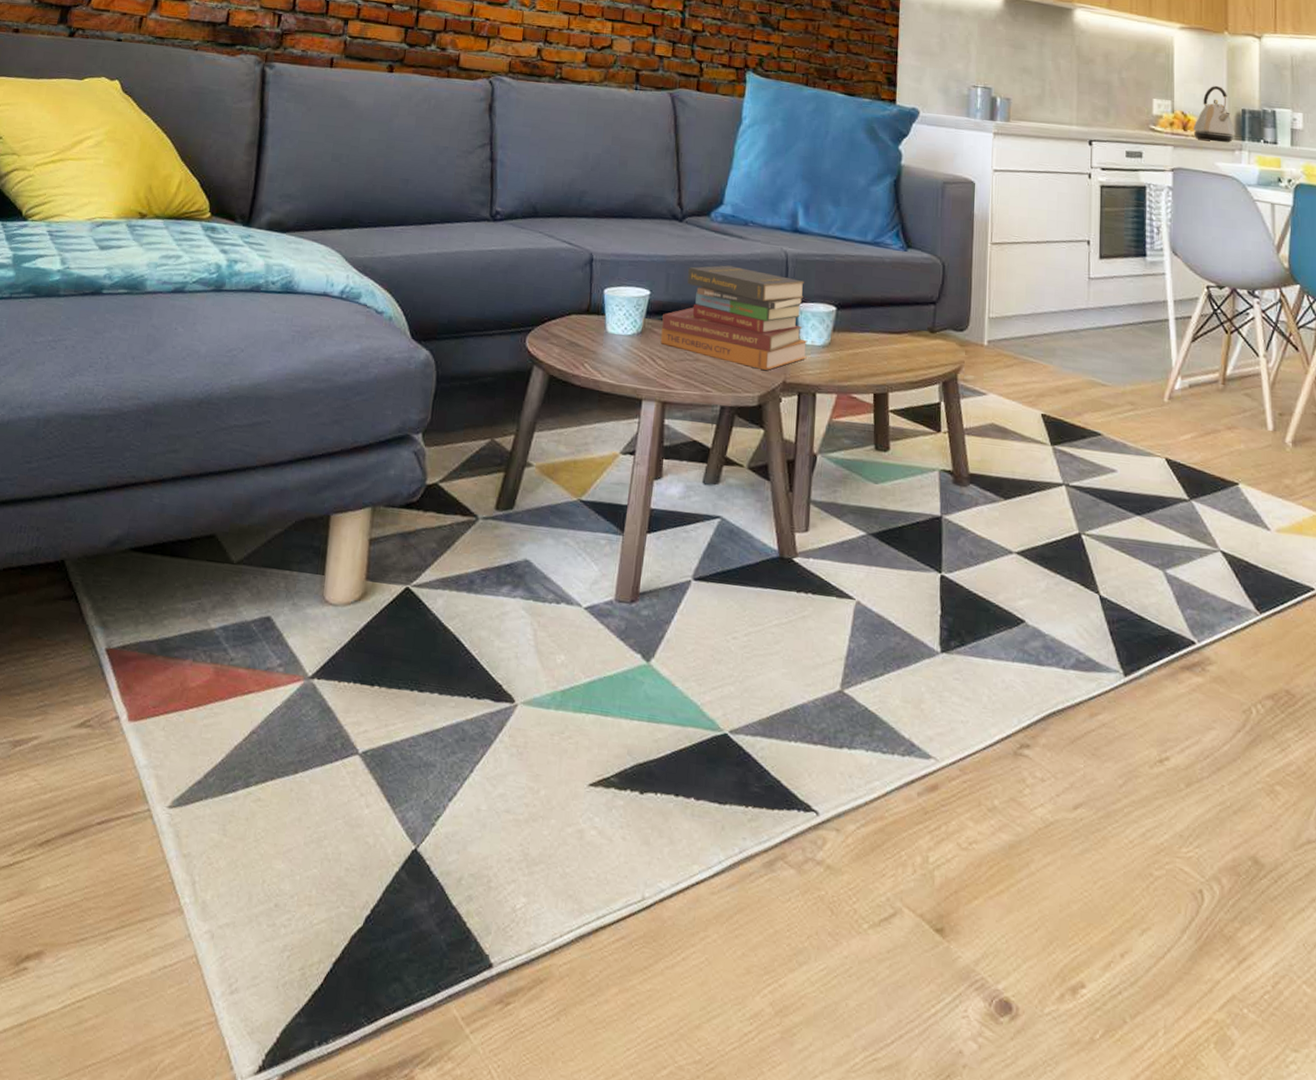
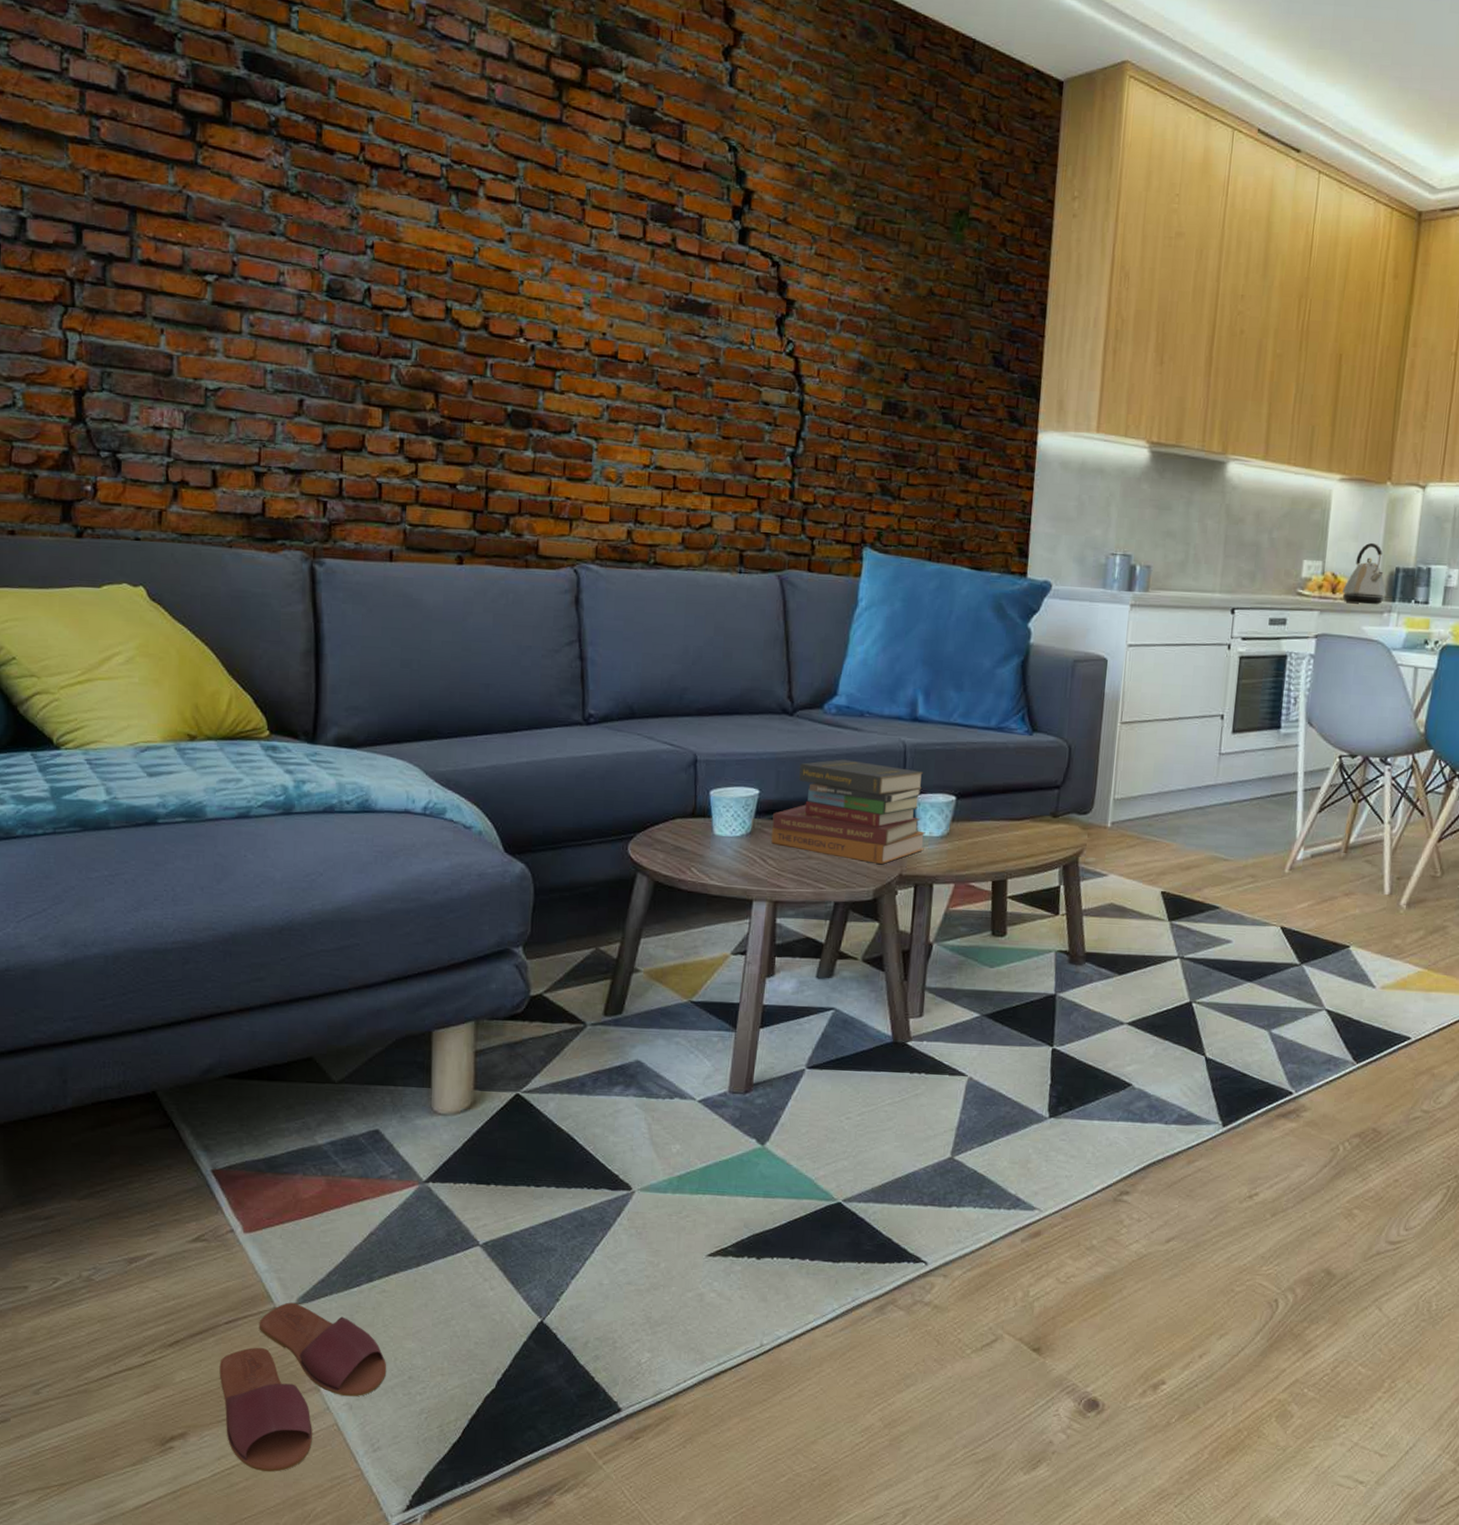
slippers: none [83,804,254,1010] -> present [219,1302,387,1472]

